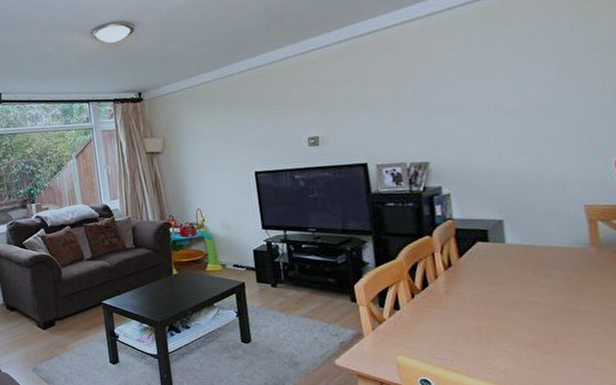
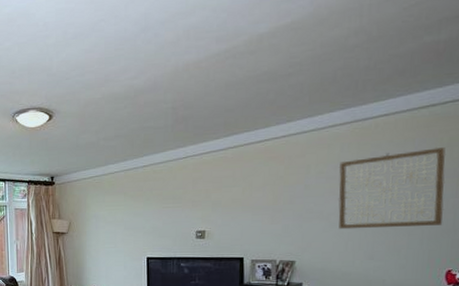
wall art: none [465,19,602,122] -> present [338,148,446,230]

